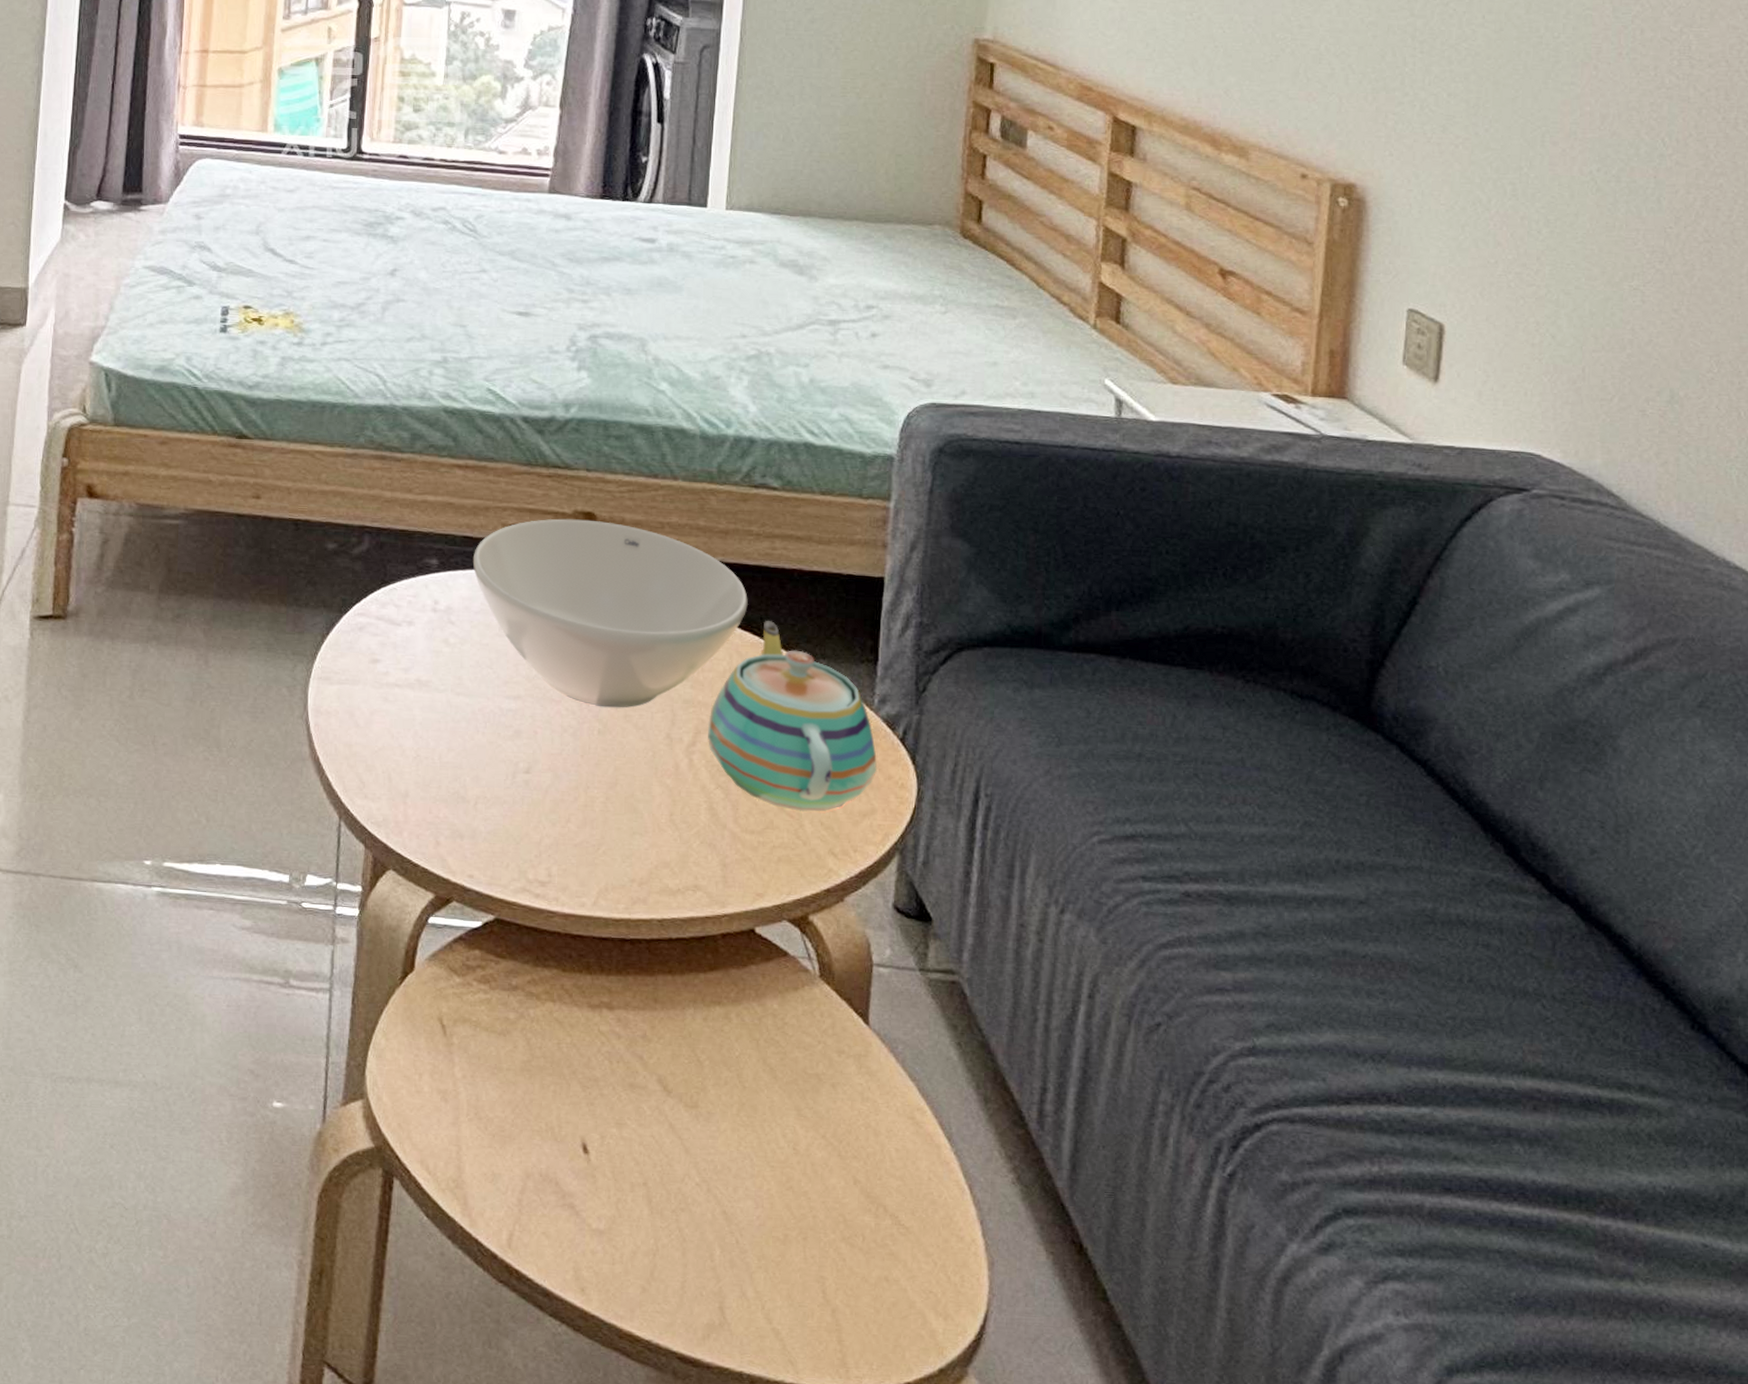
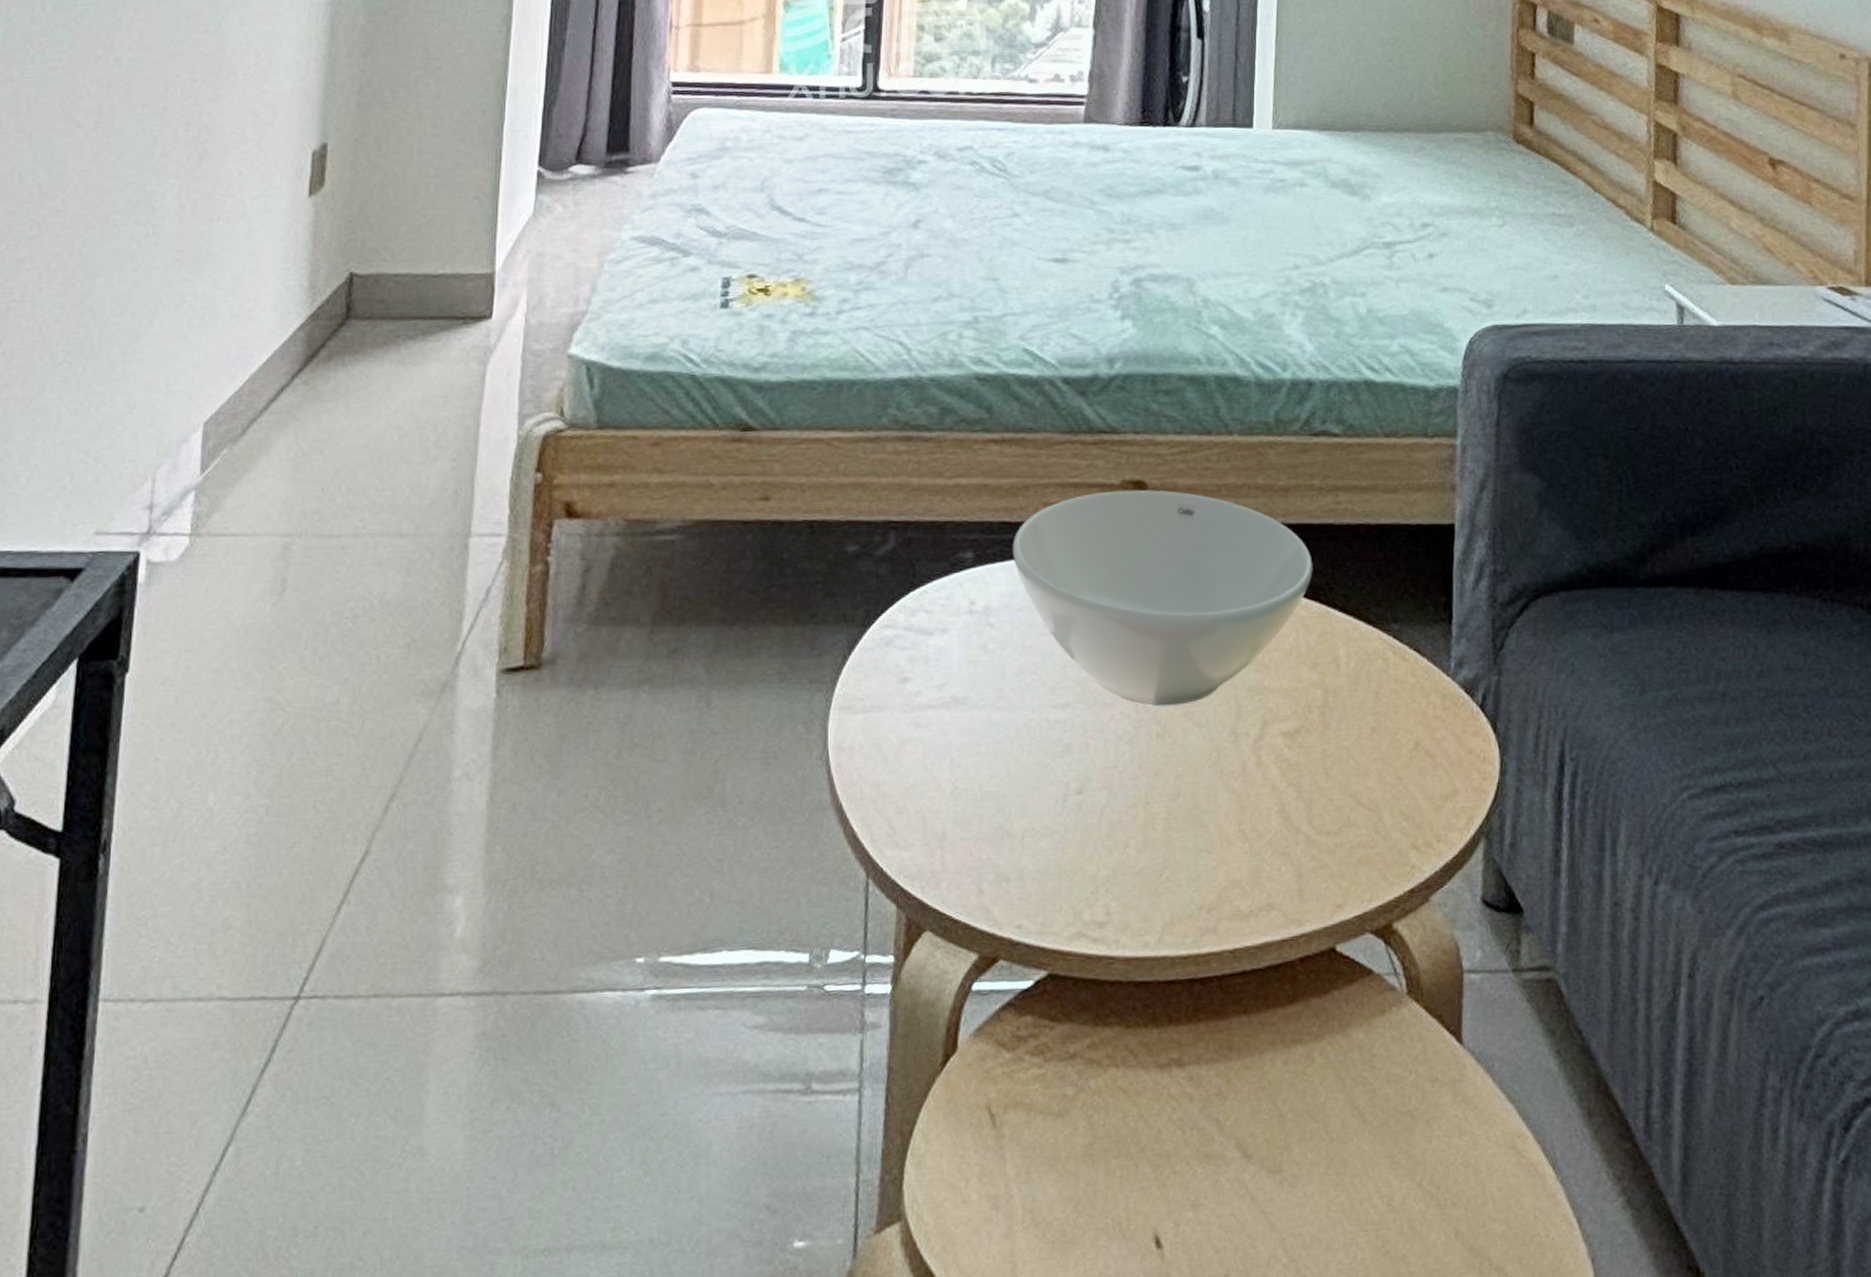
teapot: present [707,620,878,812] -> none [1275,585,1458,803]

